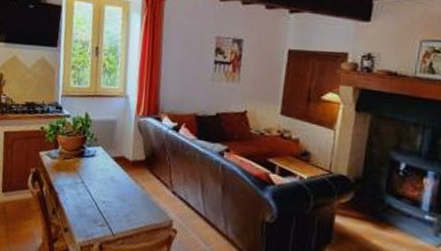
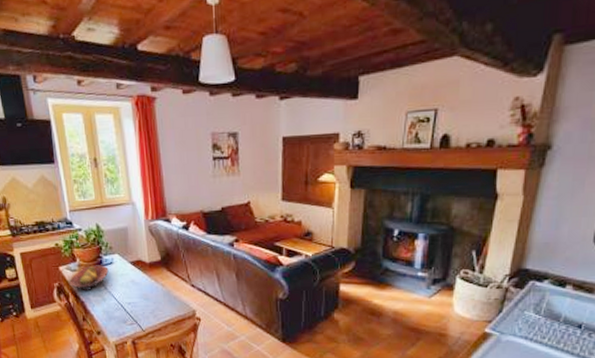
fruit bowl: none [45,155,89,182] -> present [68,265,109,291]

